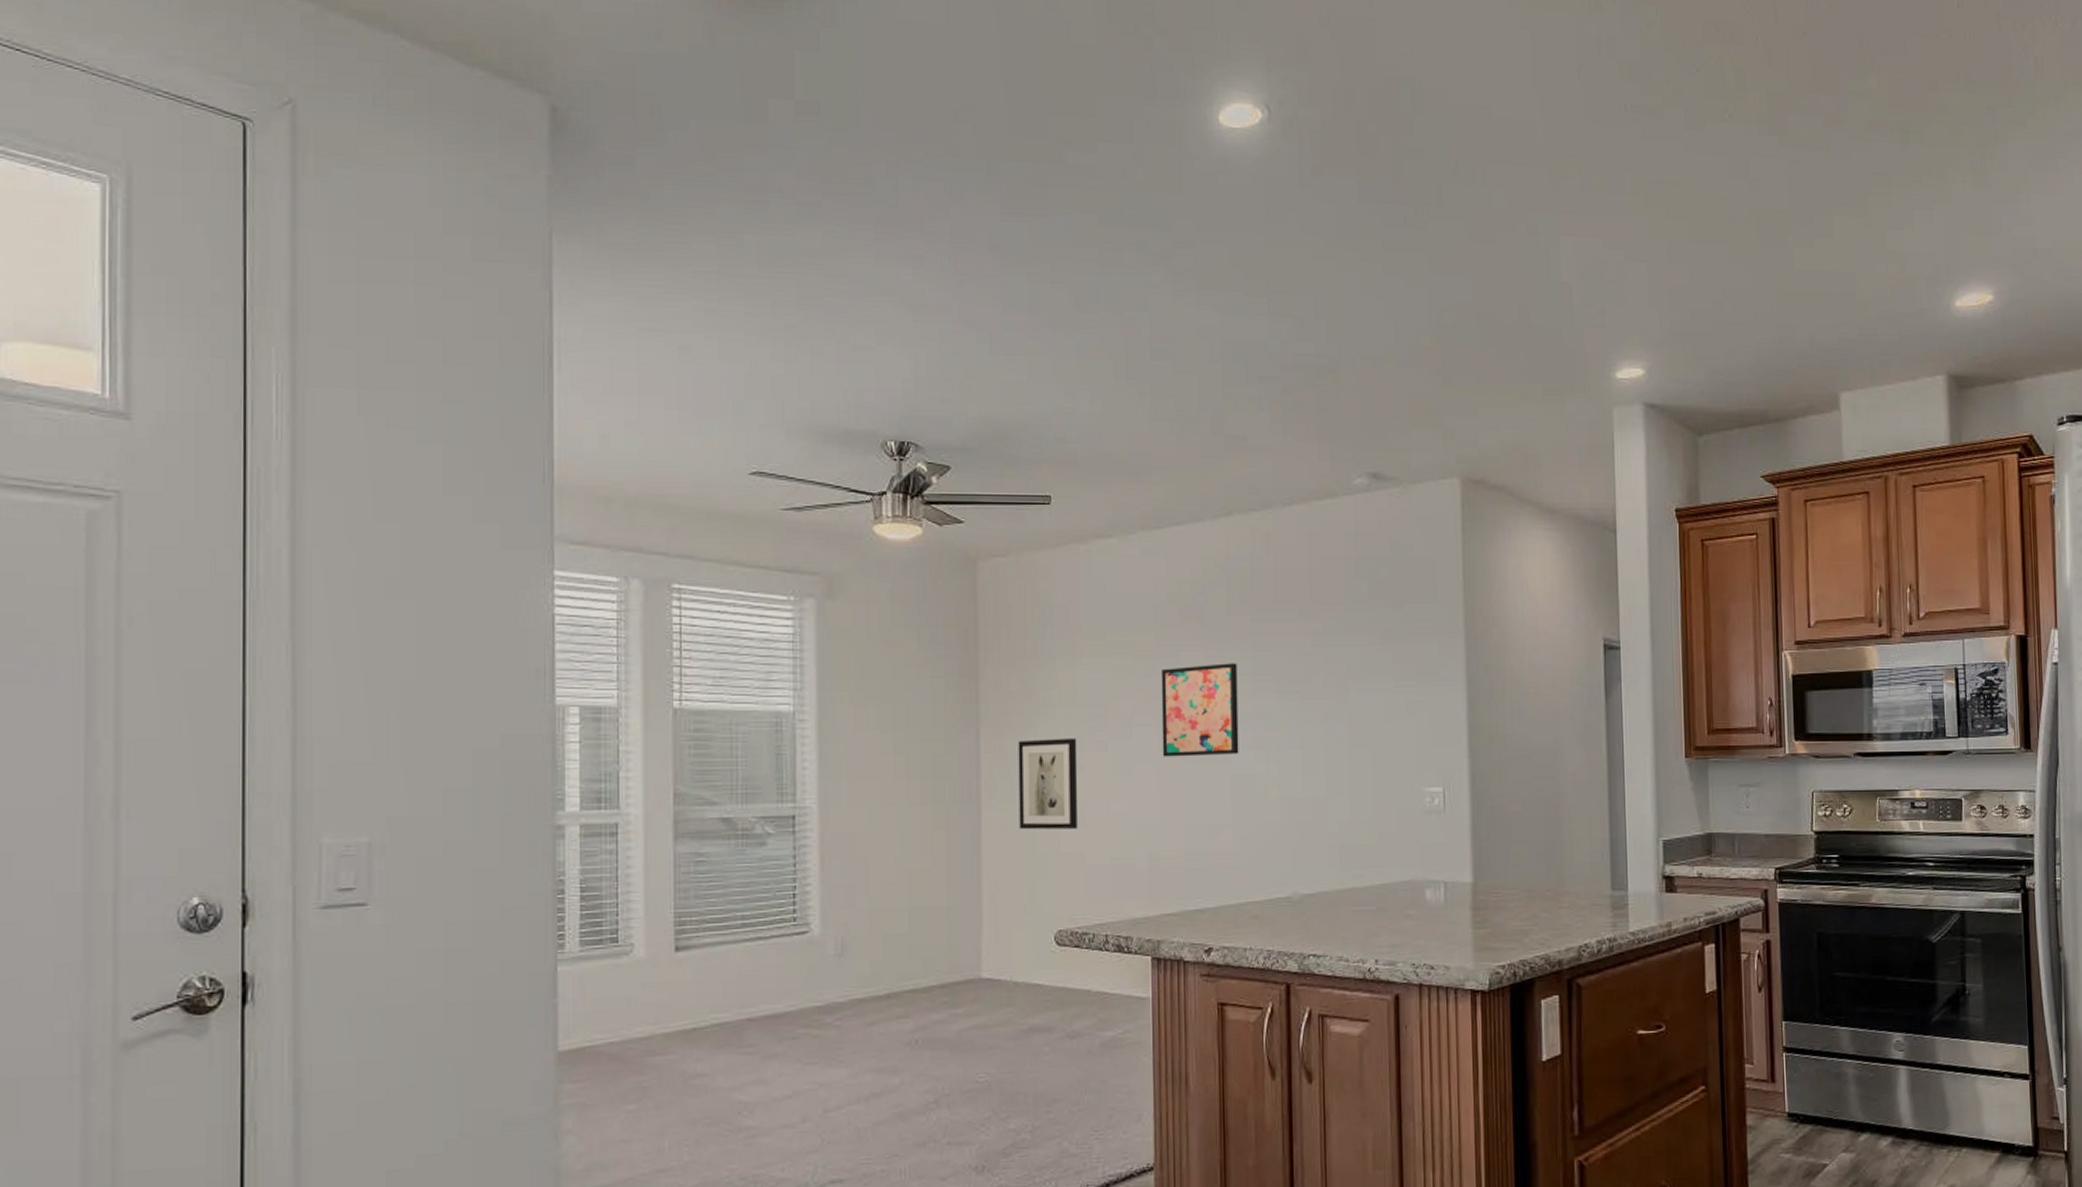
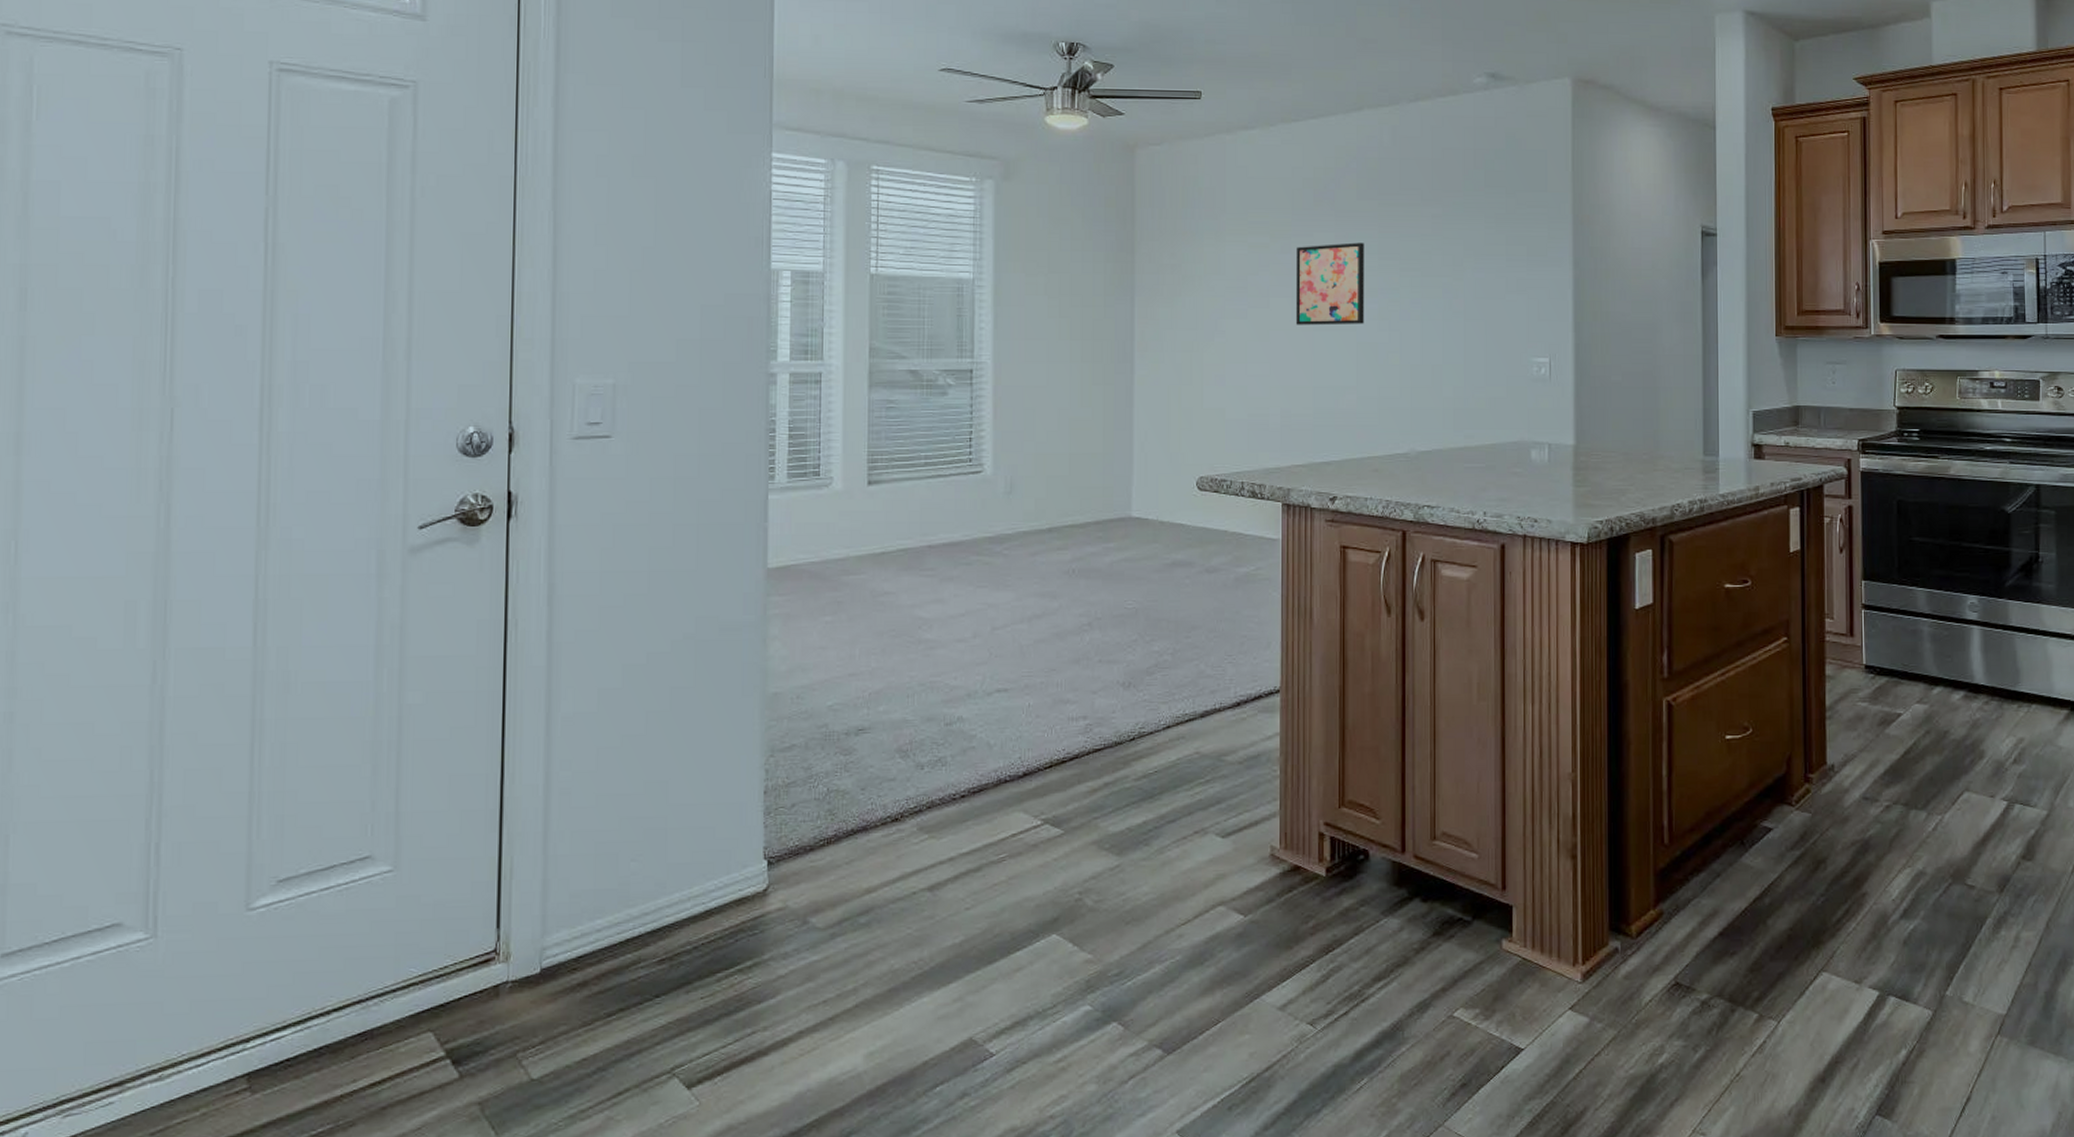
wall art: present [1018,738,1078,830] -> none [1167,307,1220,387]

